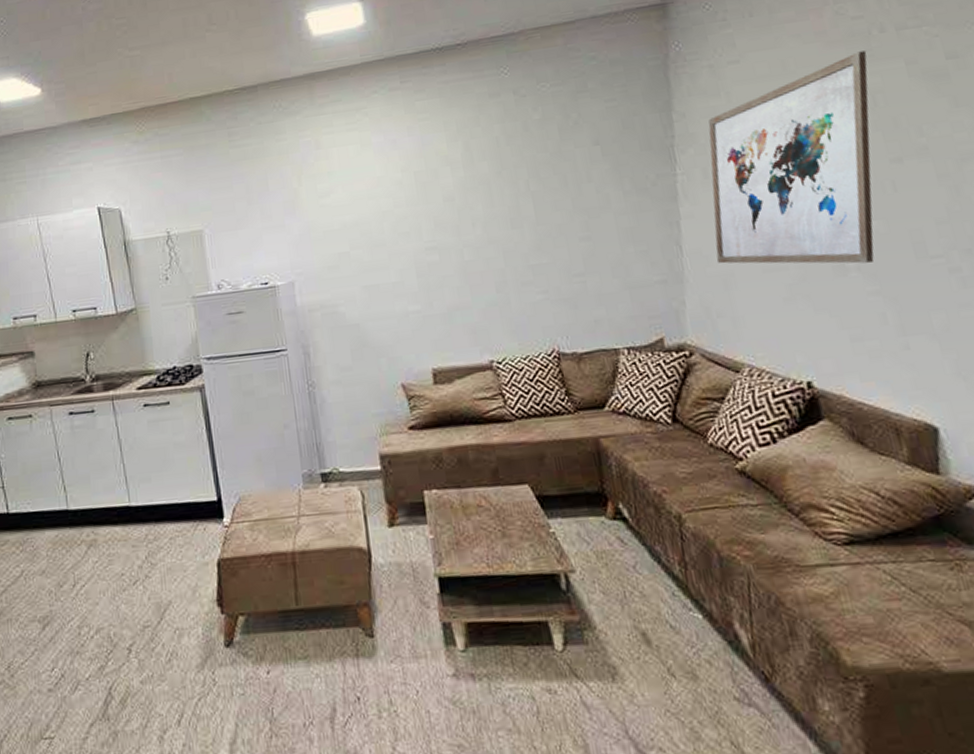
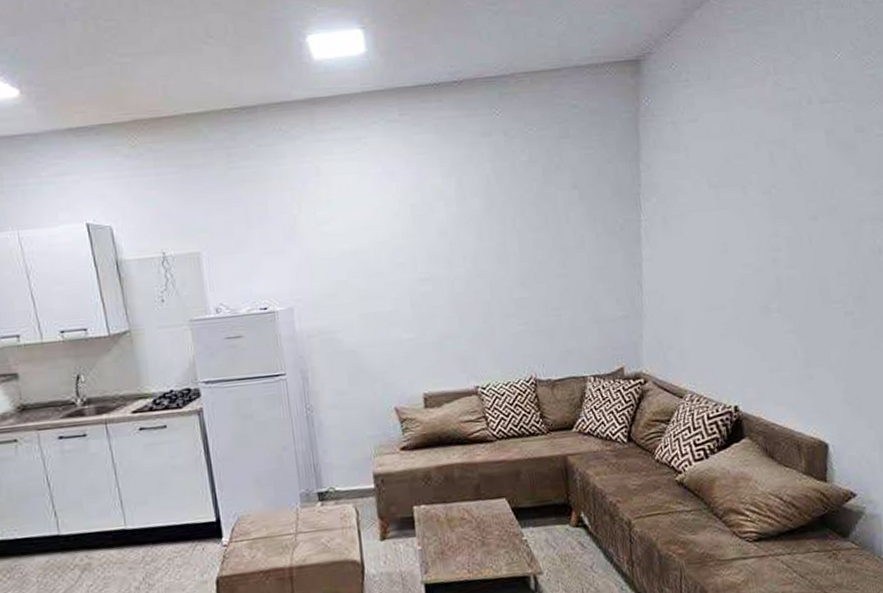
wall art: present [708,50,874,264] -> none [669,119,797,306]

